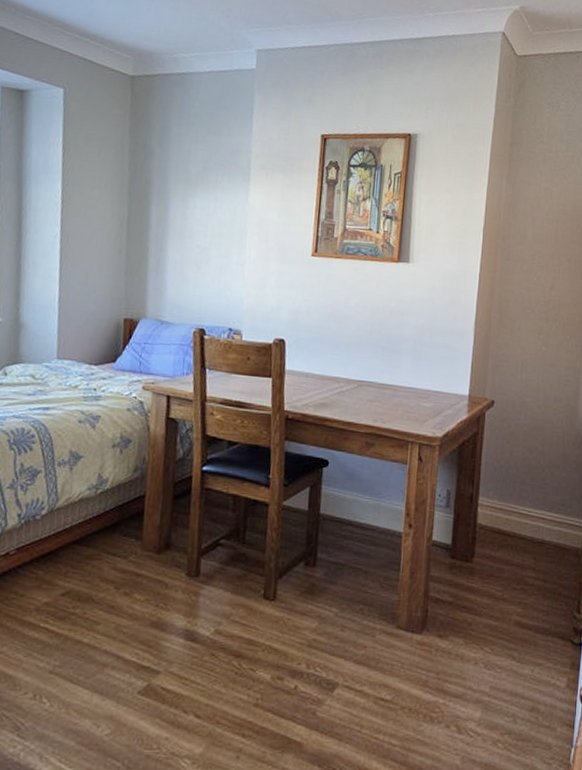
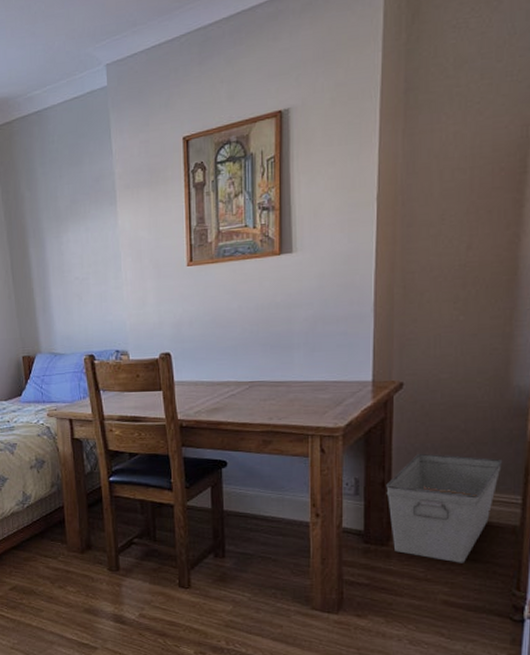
storage bin: none [473,470,571,584] -> present [386,453,503,563]

